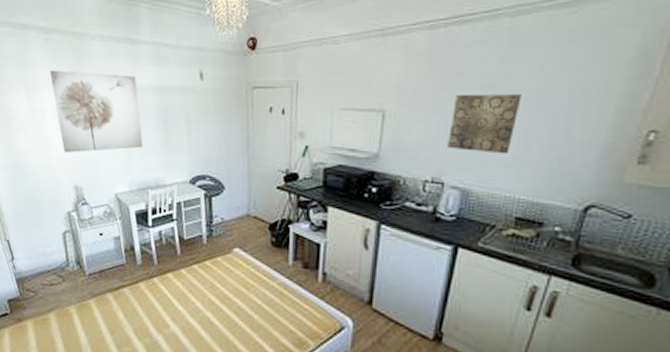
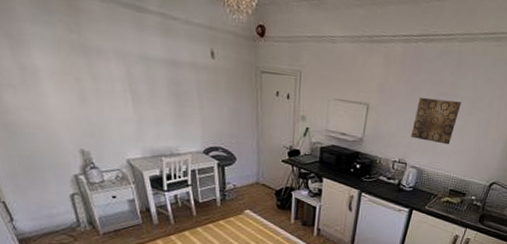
wall art: present [49,70,143,154] -> none [39,24,155,118]

